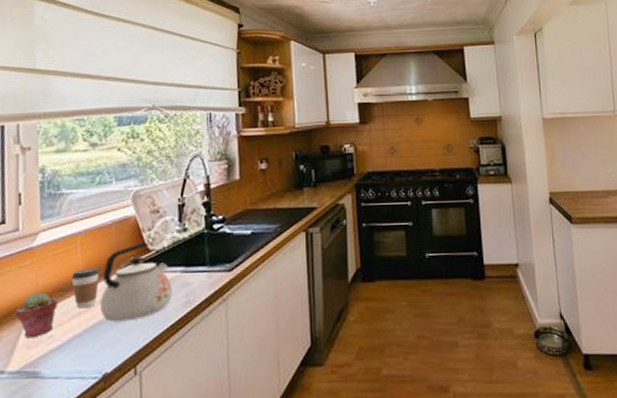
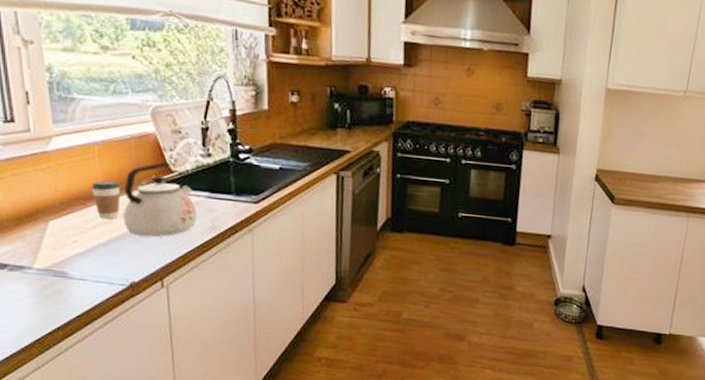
potted succulent: present [15,293,58,339] -> none [36,198,79,241]

